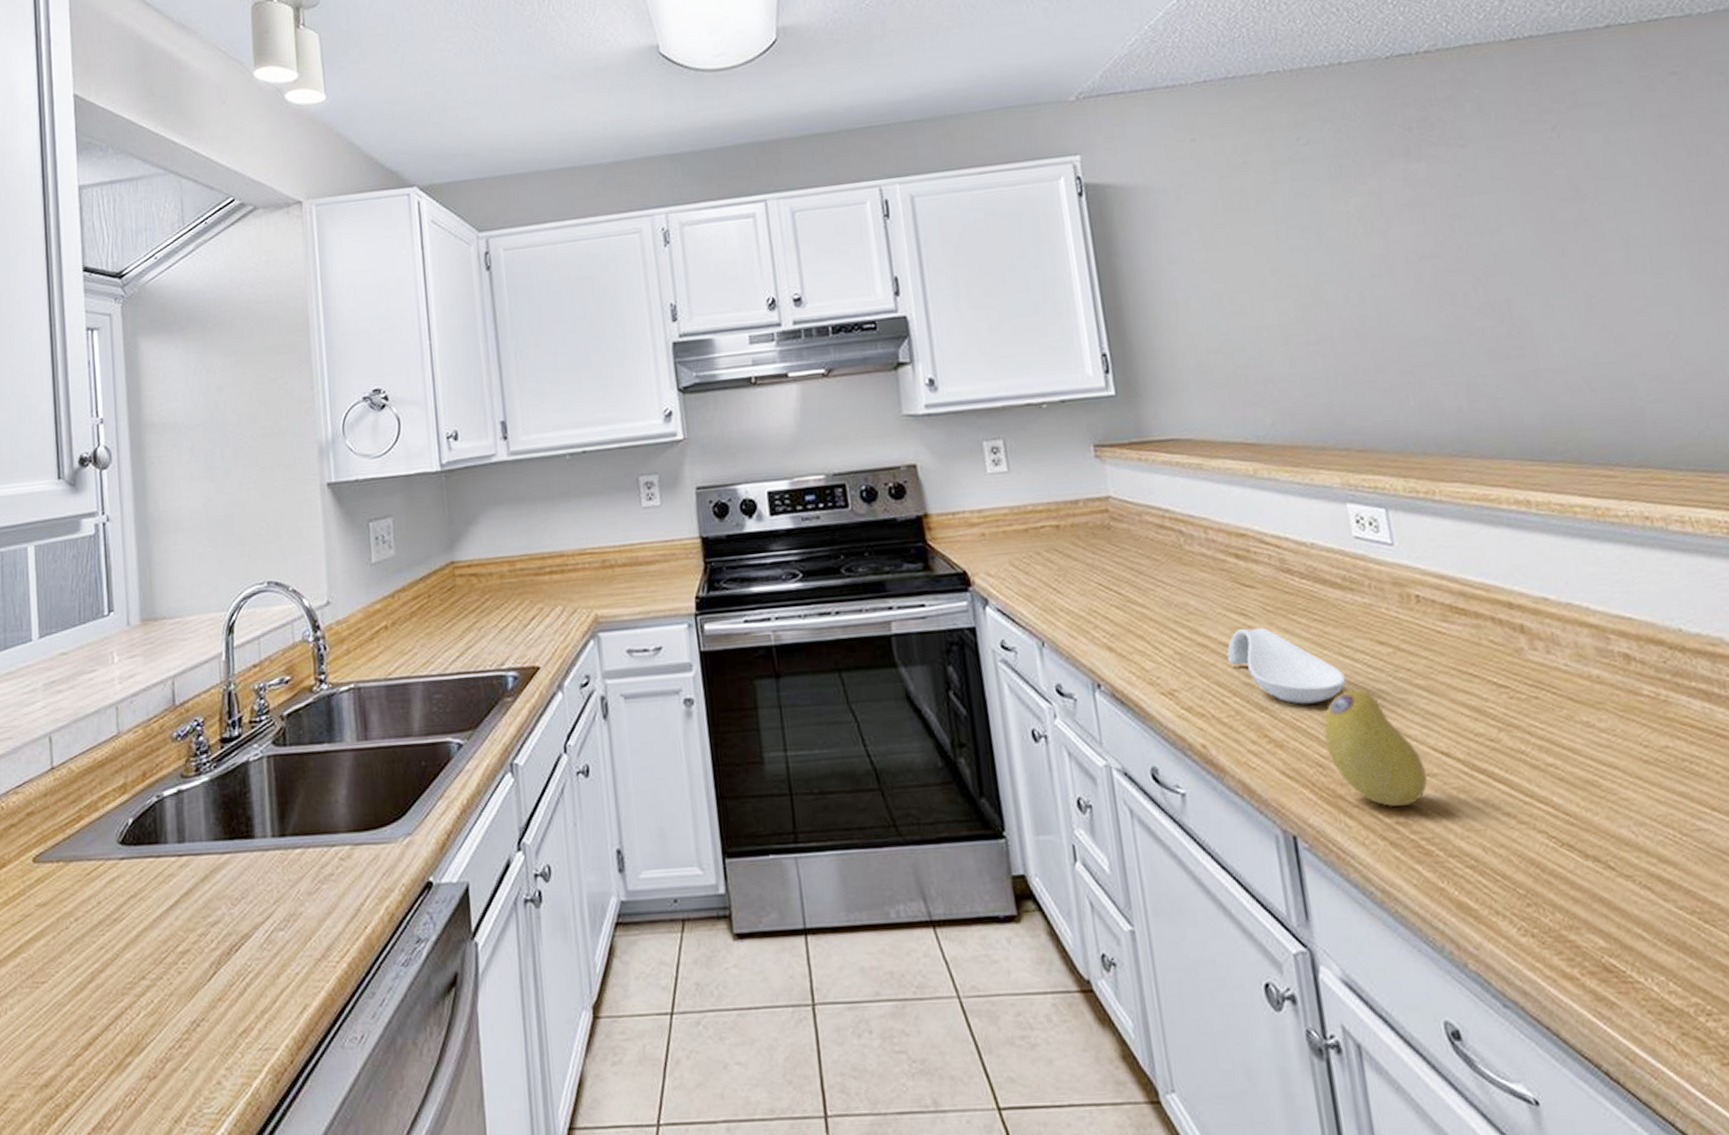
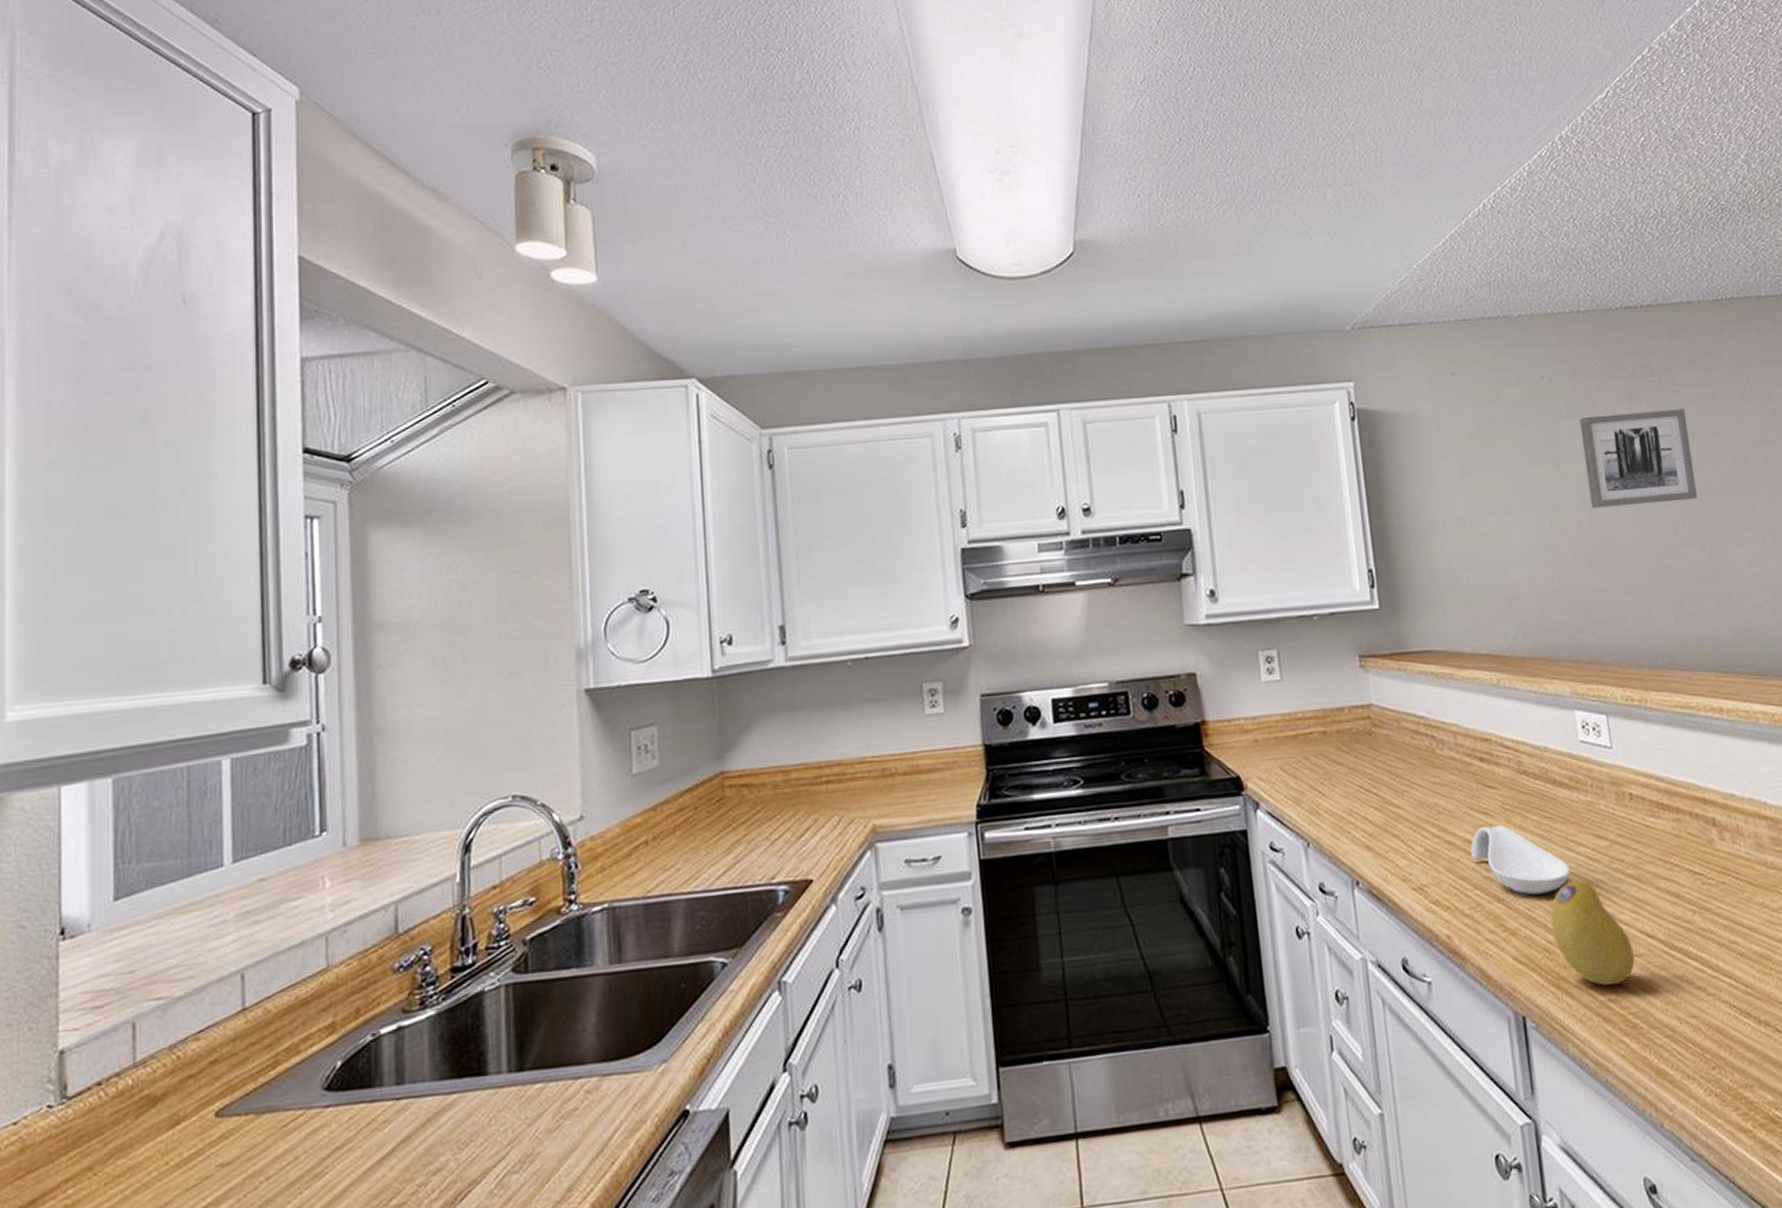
wall art: none [1344,165,1493,281] -> present [1579,409,1698,509]

